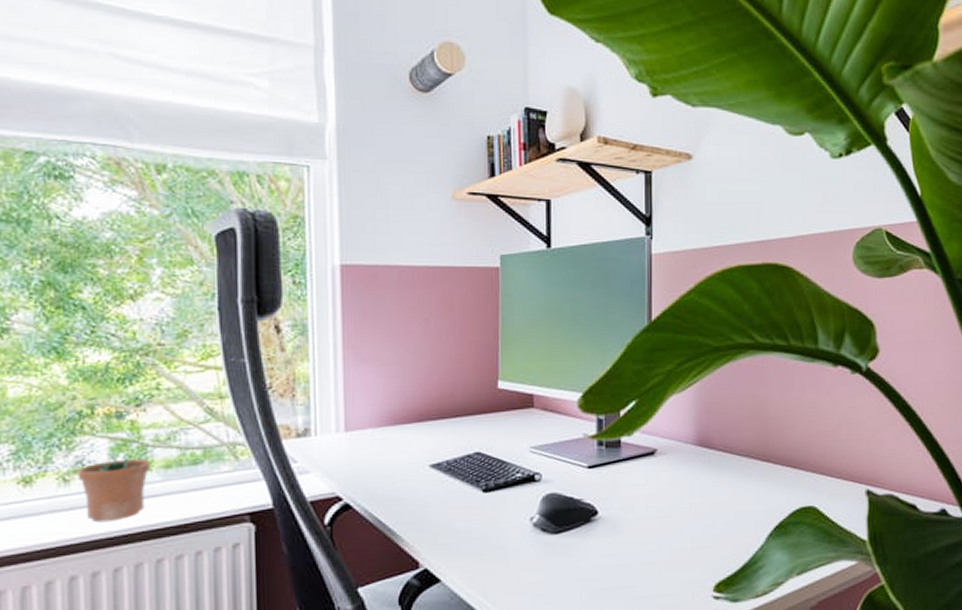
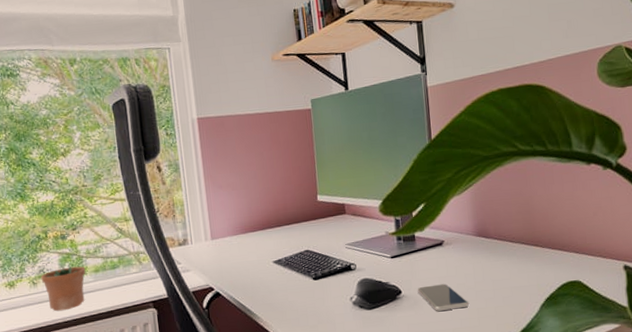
smartphone: none [618,504,681,539] -> present [417,284,469,311]

